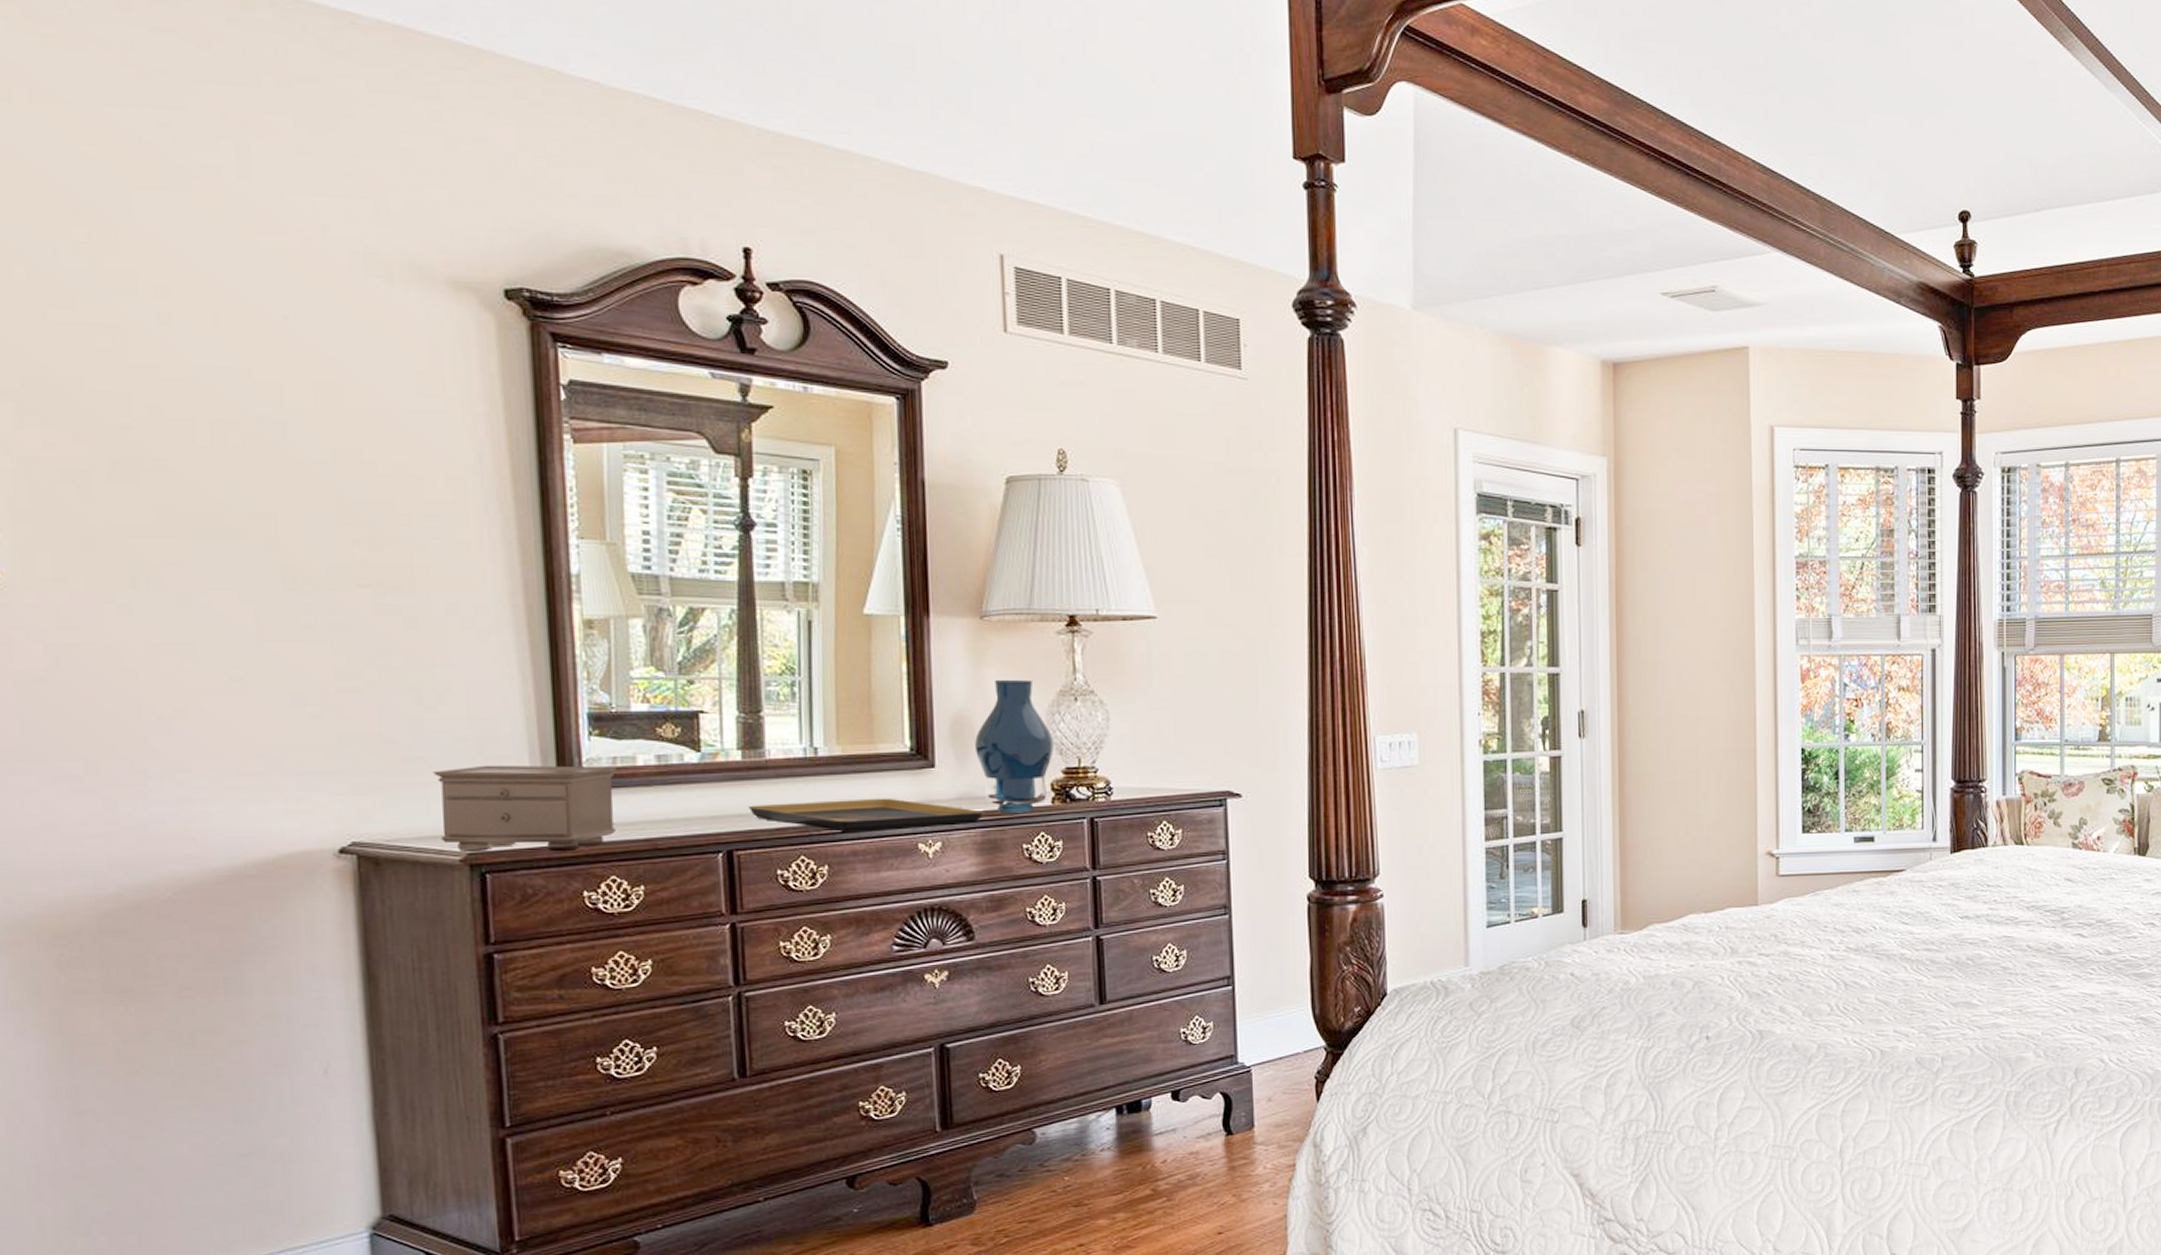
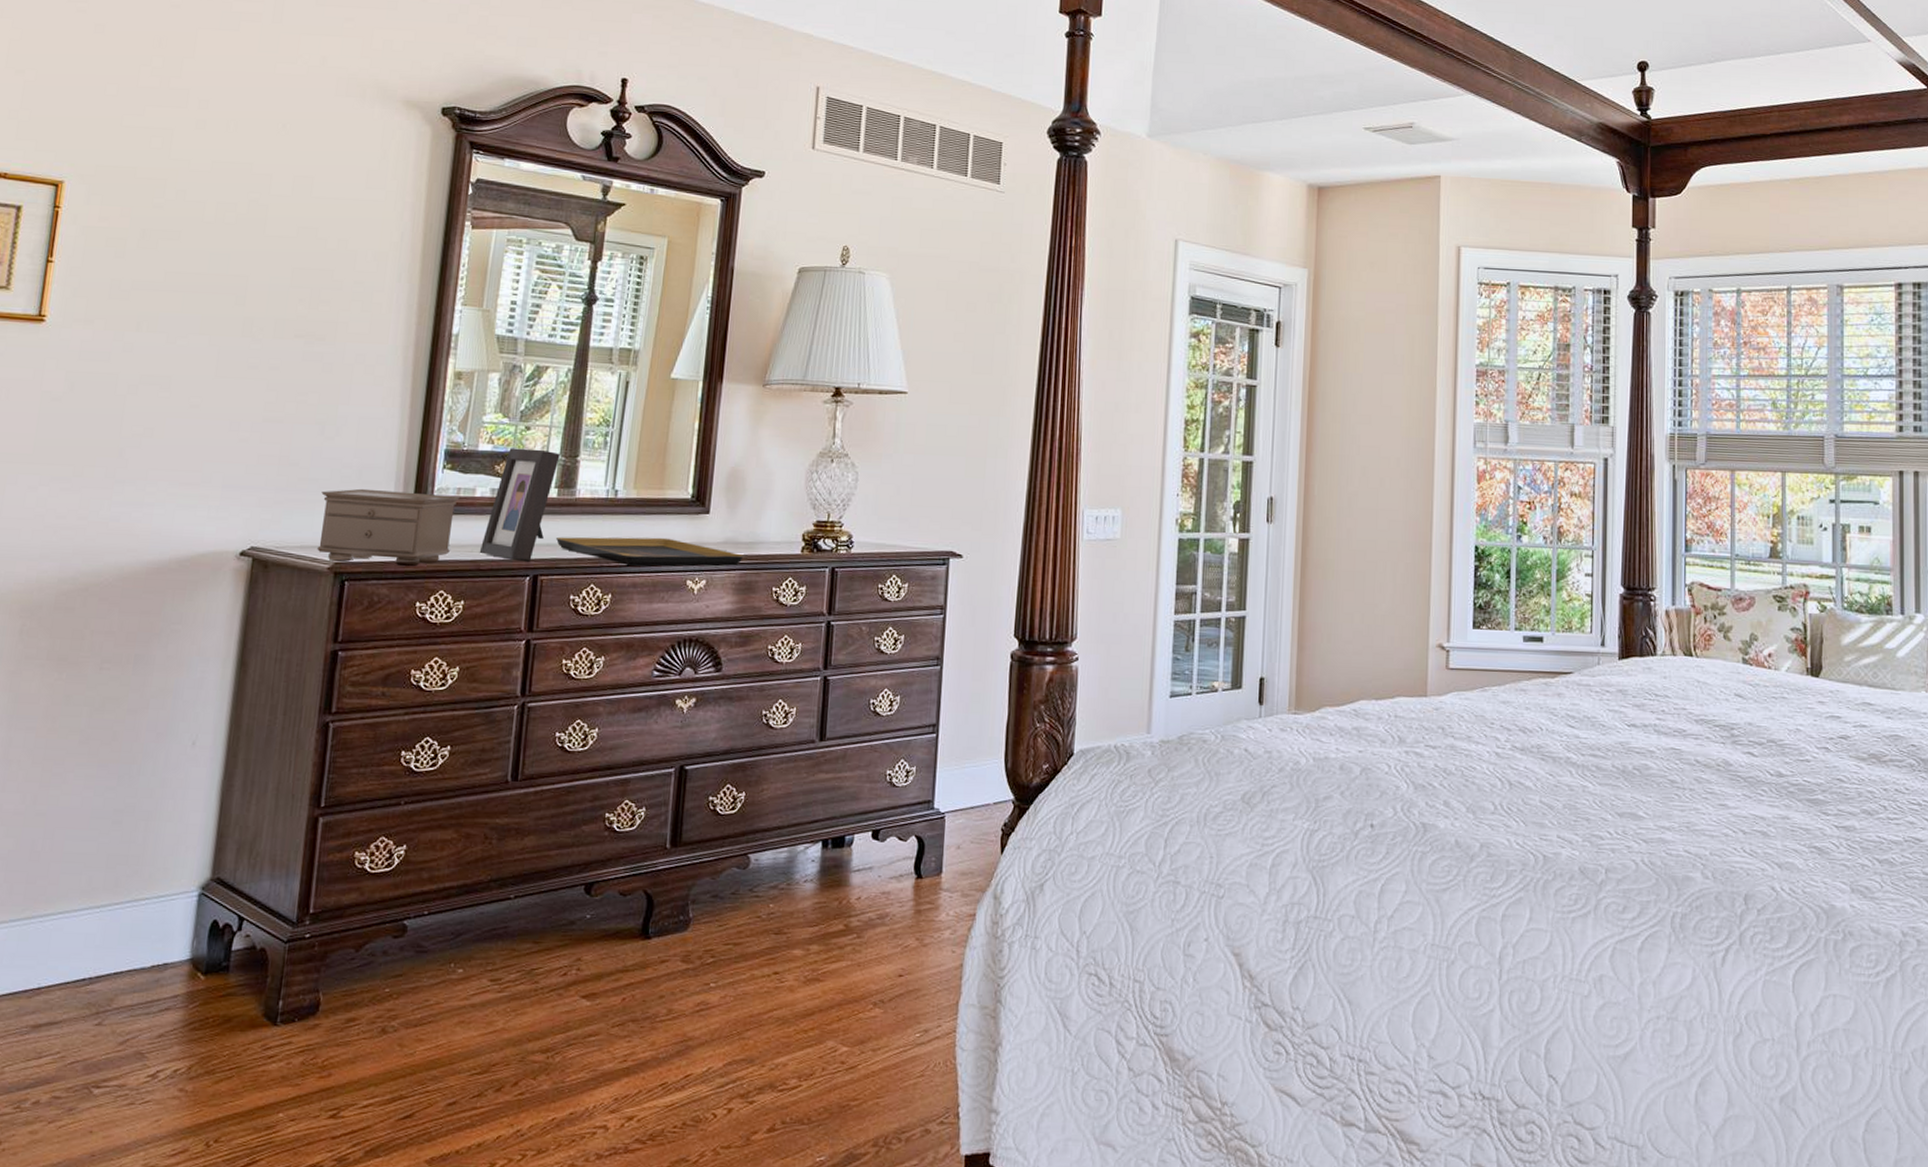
picture frame: none [653,706,738,838] -> present [479,448,560,563]
vase: present [975,679,1054,815] -> none [744,439,810,560]

